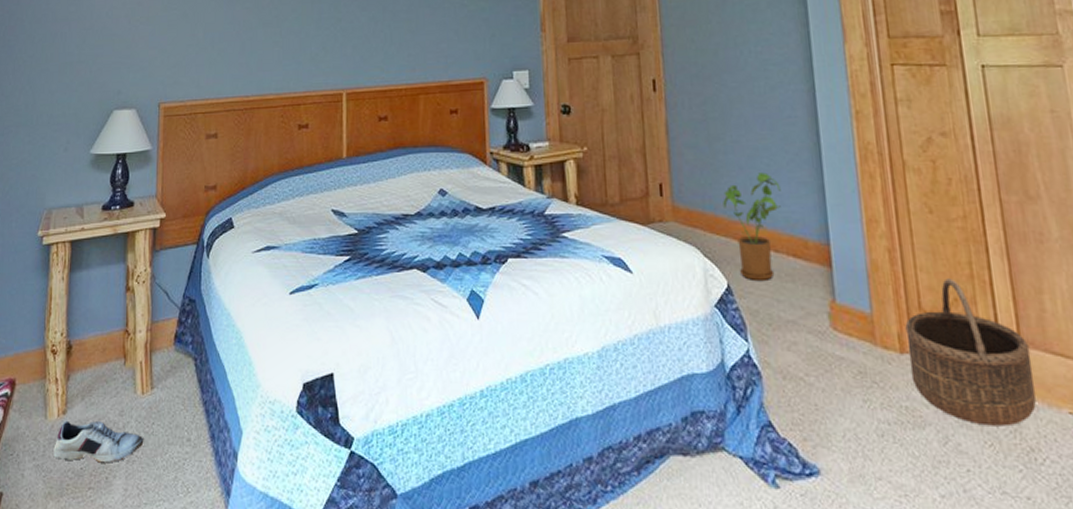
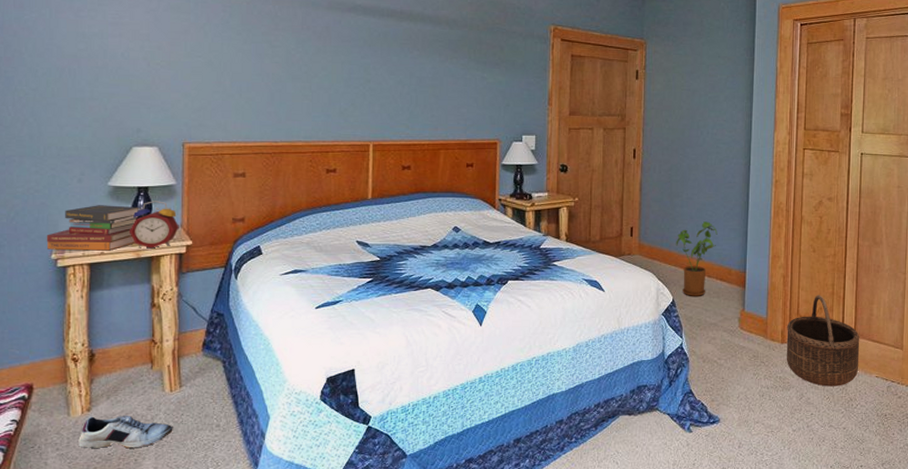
books: none [34,175,117,227] -> present [46,205,139,251]
alarm clock: none [107,168,154,223] -> present [128,201,179,249]

